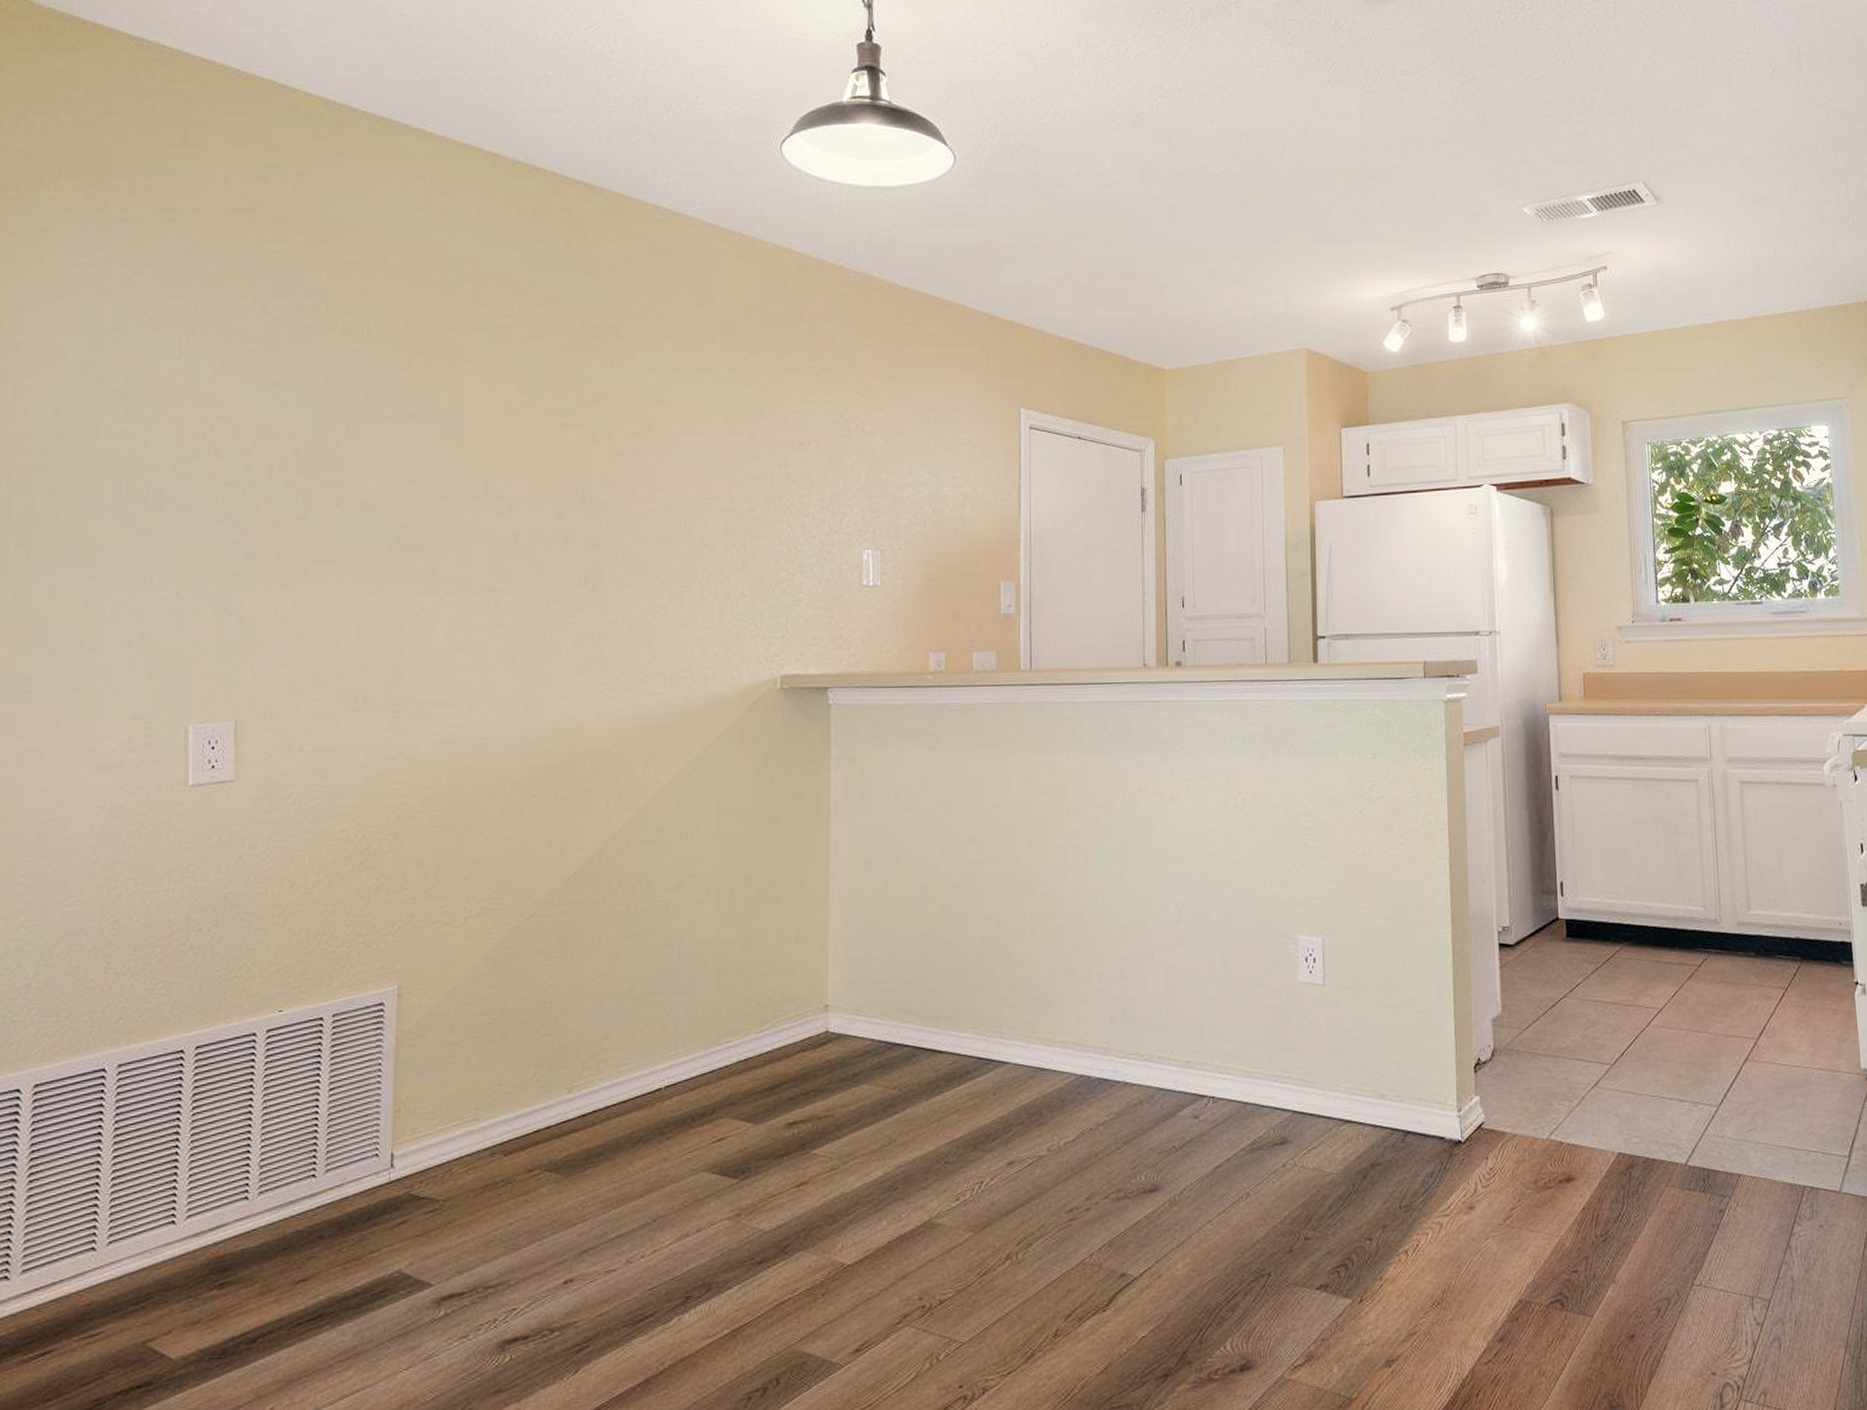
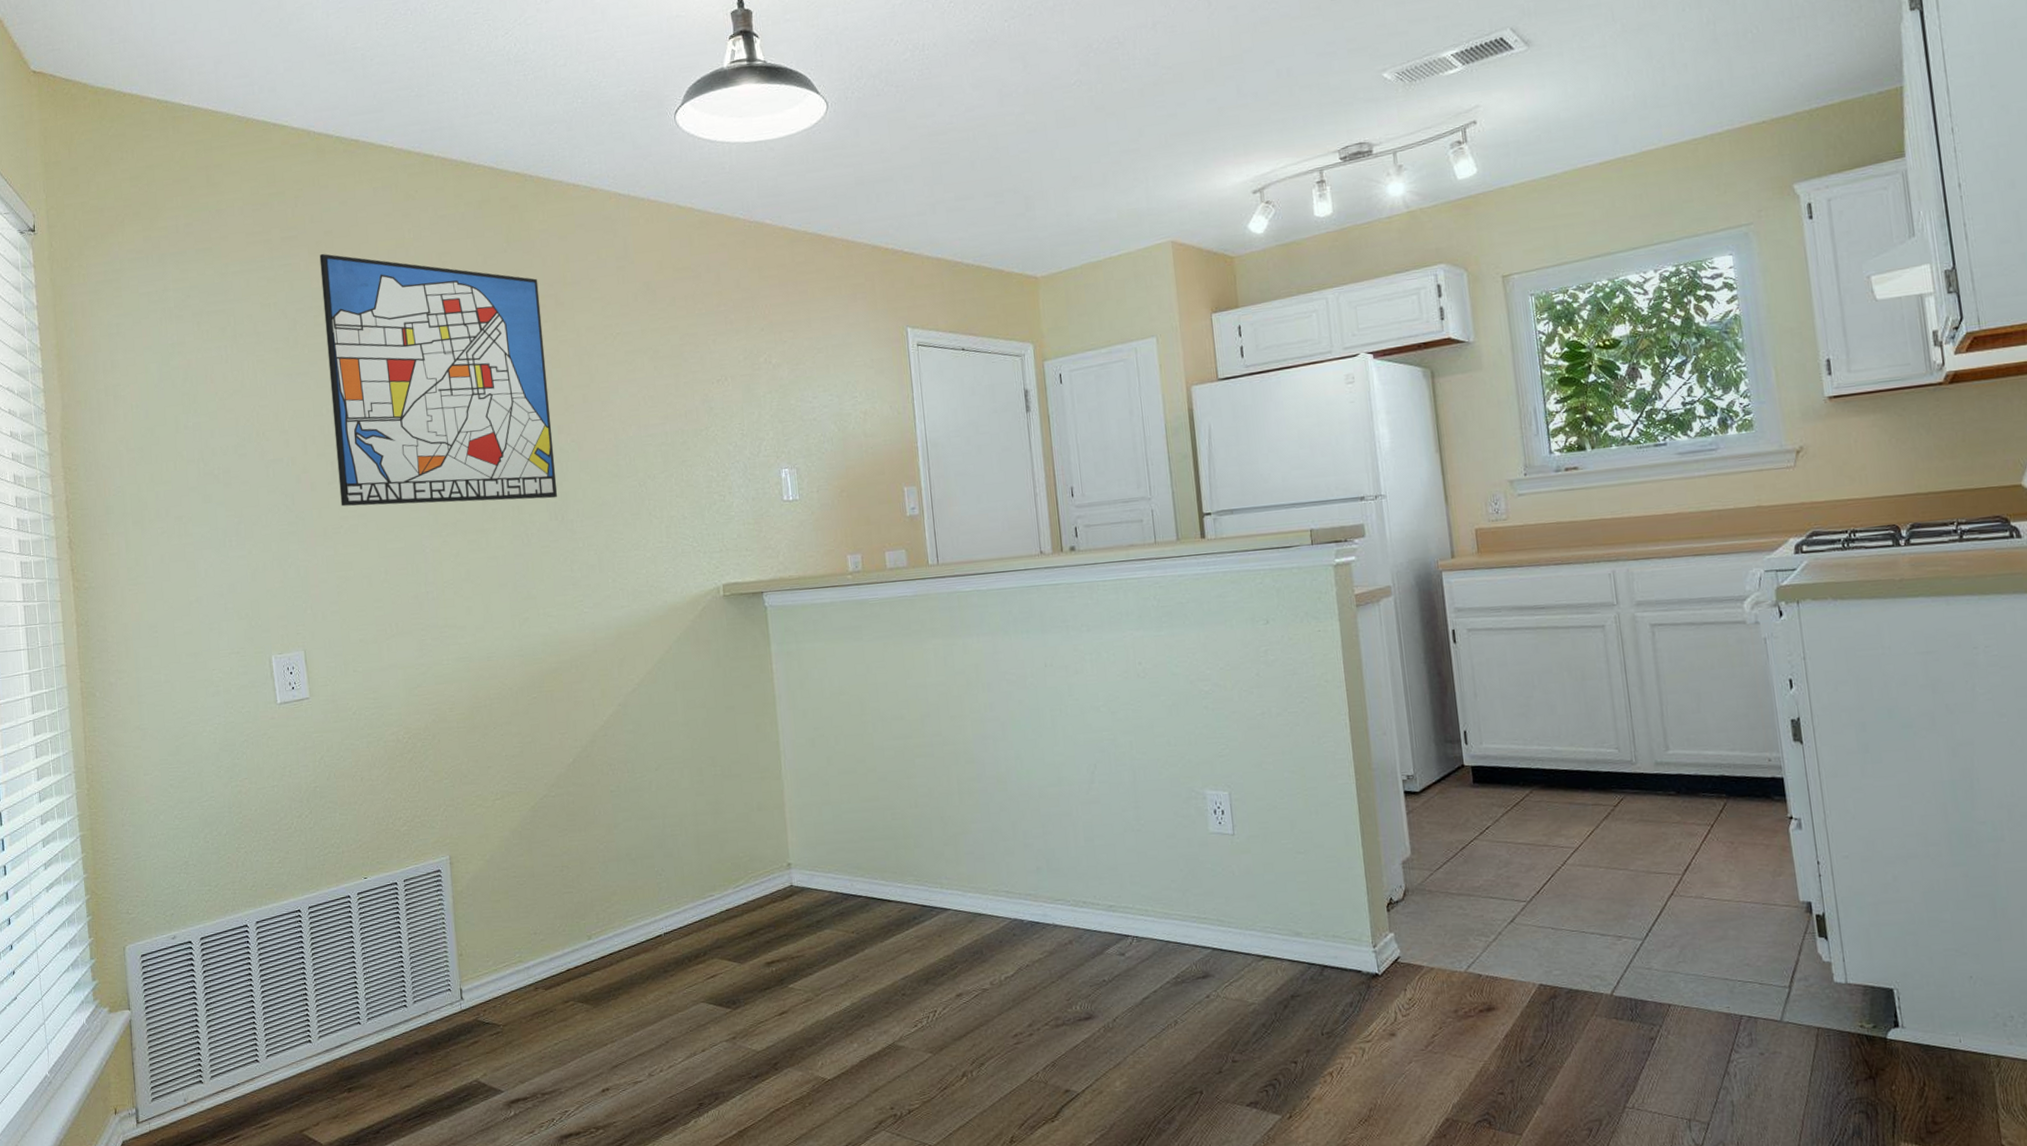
wall art: none [309,244,596,560] -> present [319,253,558,507]

